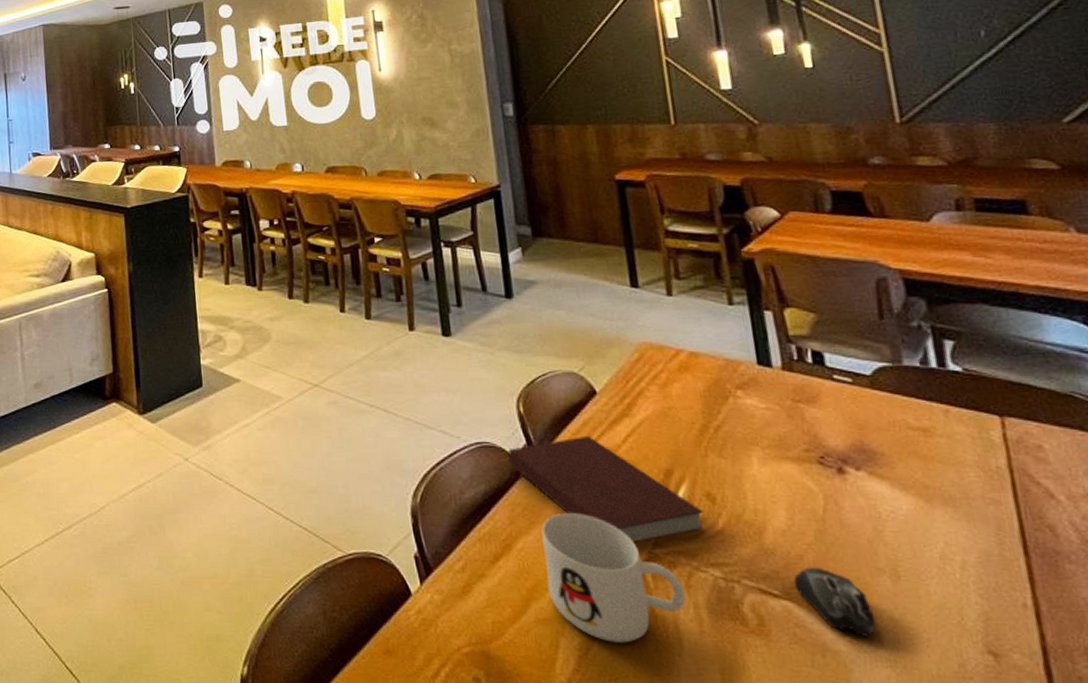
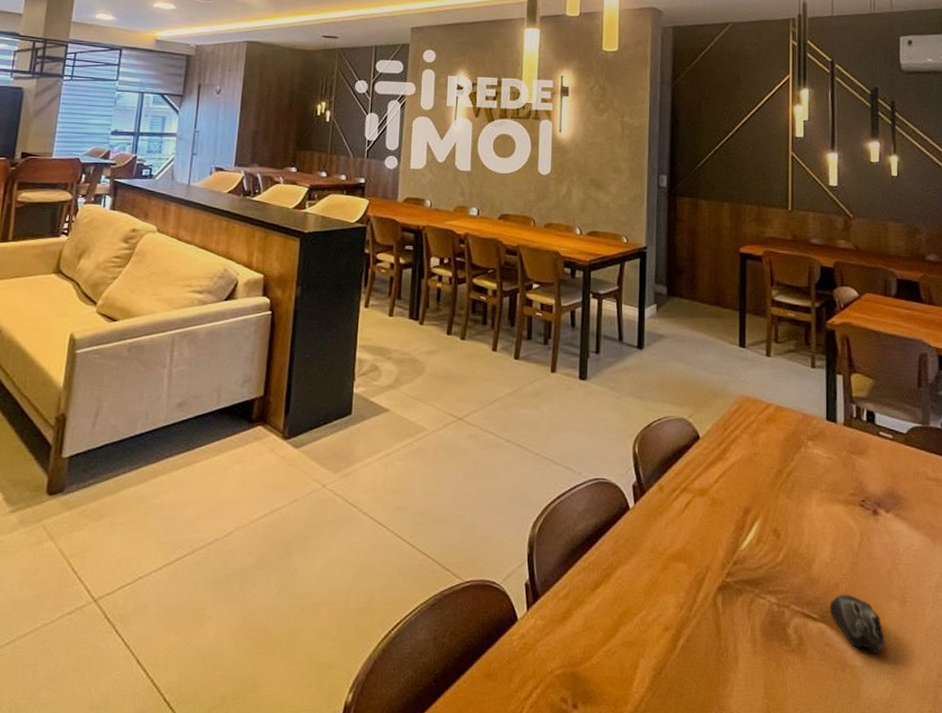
notebook: present [508,435,703,542] -> none [620,475,769,572]
mug: present [541,513,686,643] -> none [636,545,746,663]

